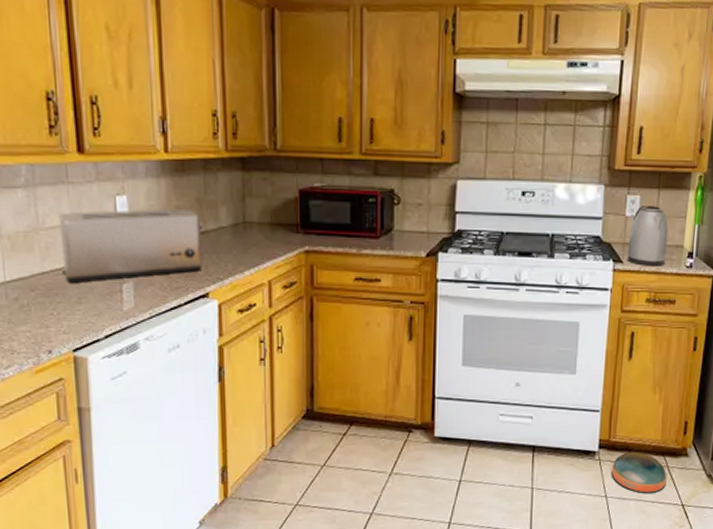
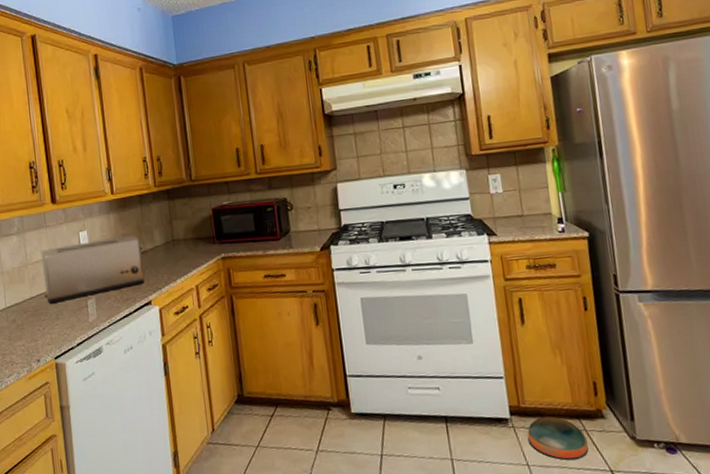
kettle: present [627,206,669,266] -> none [497,181,537,236]

